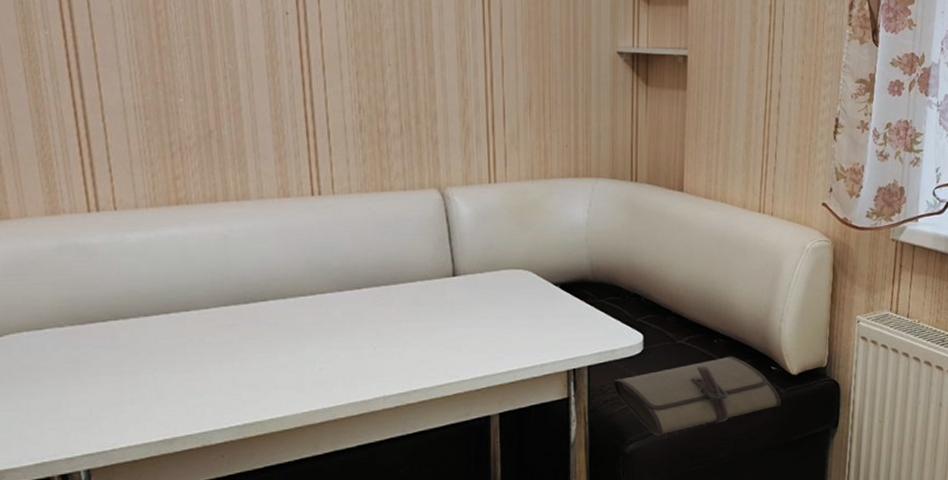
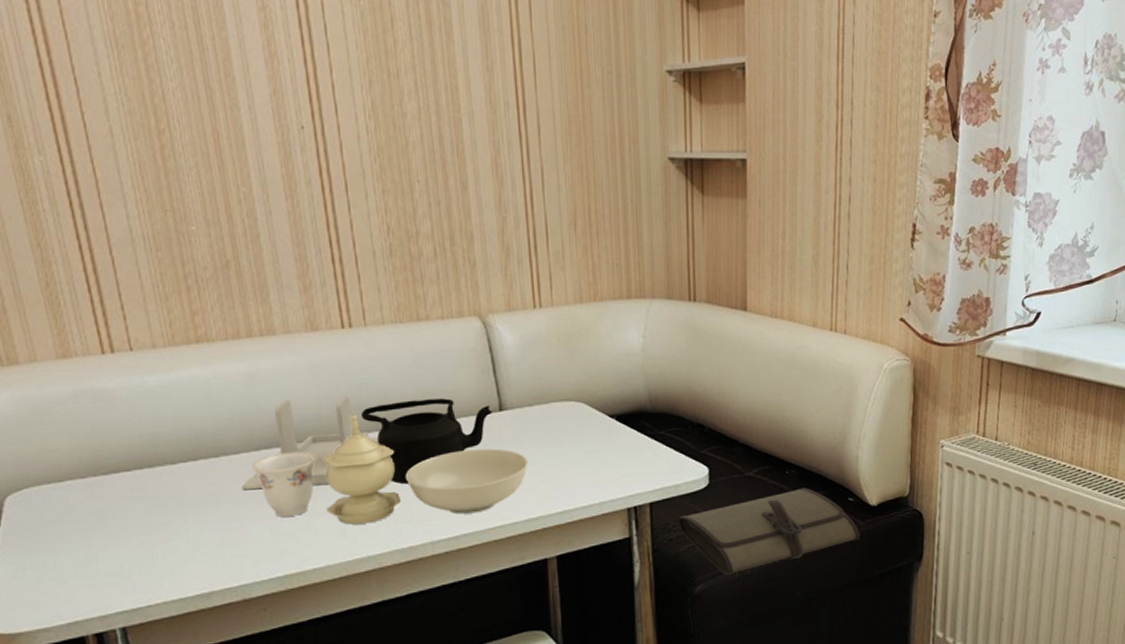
napkin holder: none [210,258,339,343] -> present [242,396,378,491]
teacup: none [220,308,280,369] -> present [252,451,316,517]
sugar bowl: none [286,275,356,378] -> present [322,414,401,525]
teapot: none [325,263,447,342] -> present [362,398,493,485]
bowl: none [362,311,477,371] -> present [405,448,528,514]

